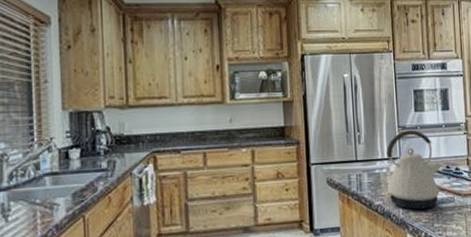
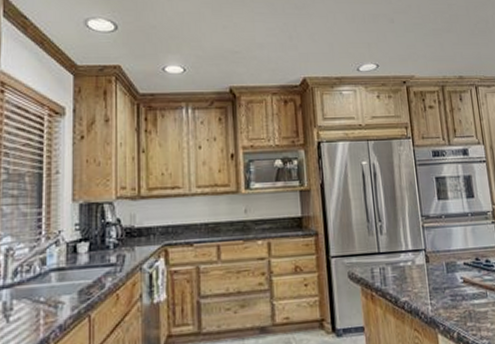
kettle: present [384,130,443,210] -> none [410,219,472,307]

